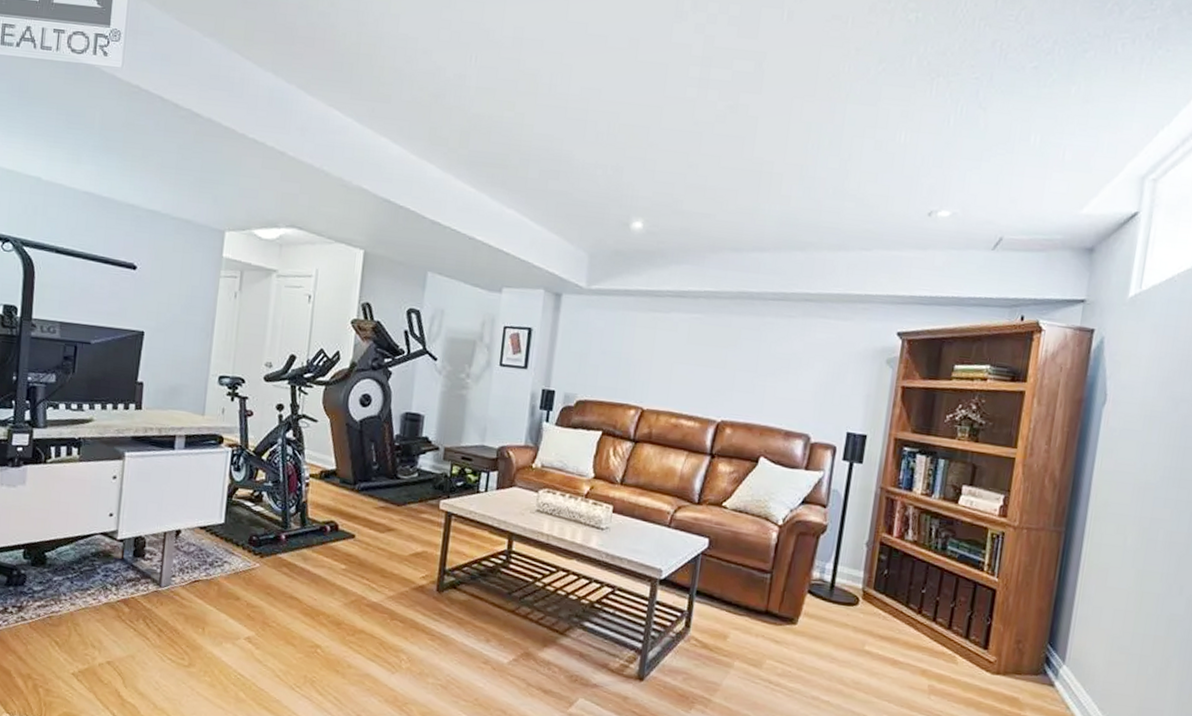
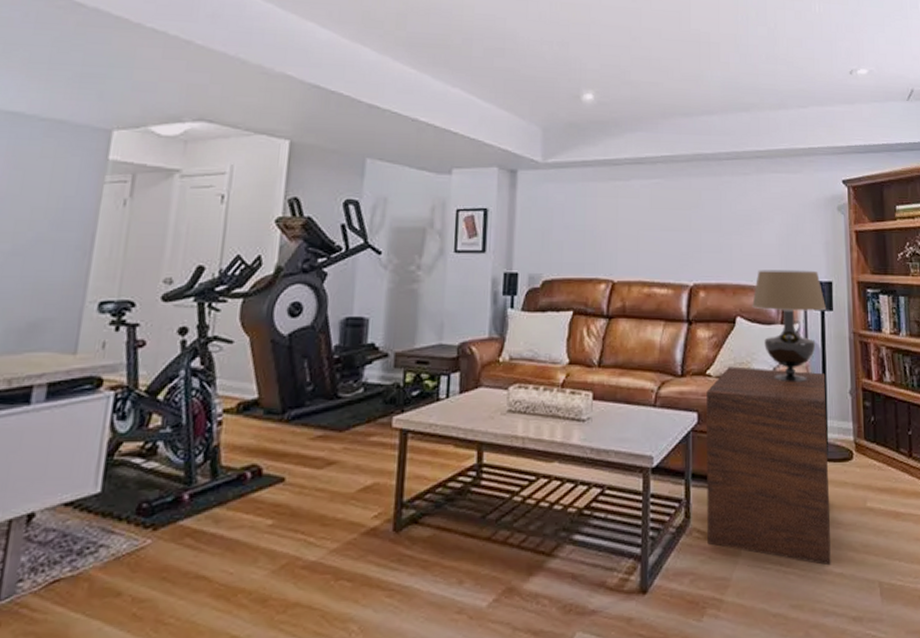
side table: none [703,502,844,693] -> present [706,366,831,566]
table lamp: none [778,414,857,527] -> present [752,270,827,382]

